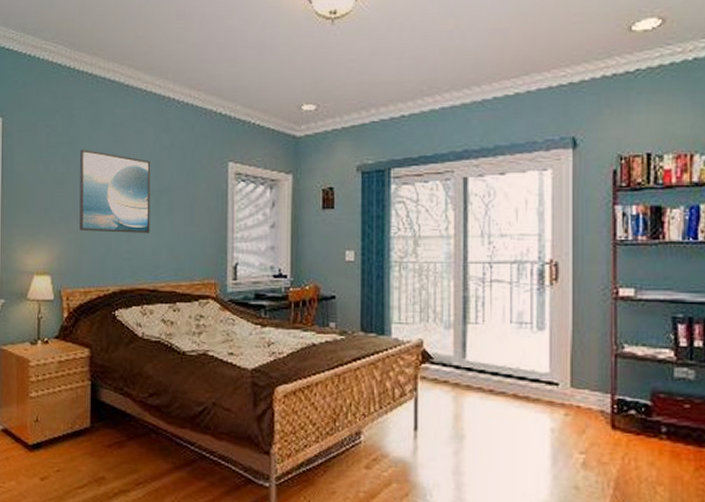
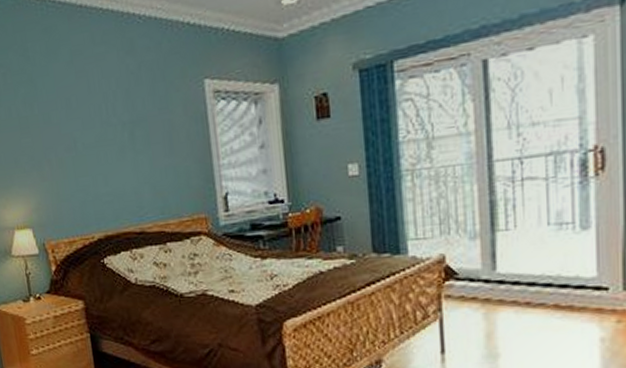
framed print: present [79,149,151,234] -> none [41,86,129,177]

